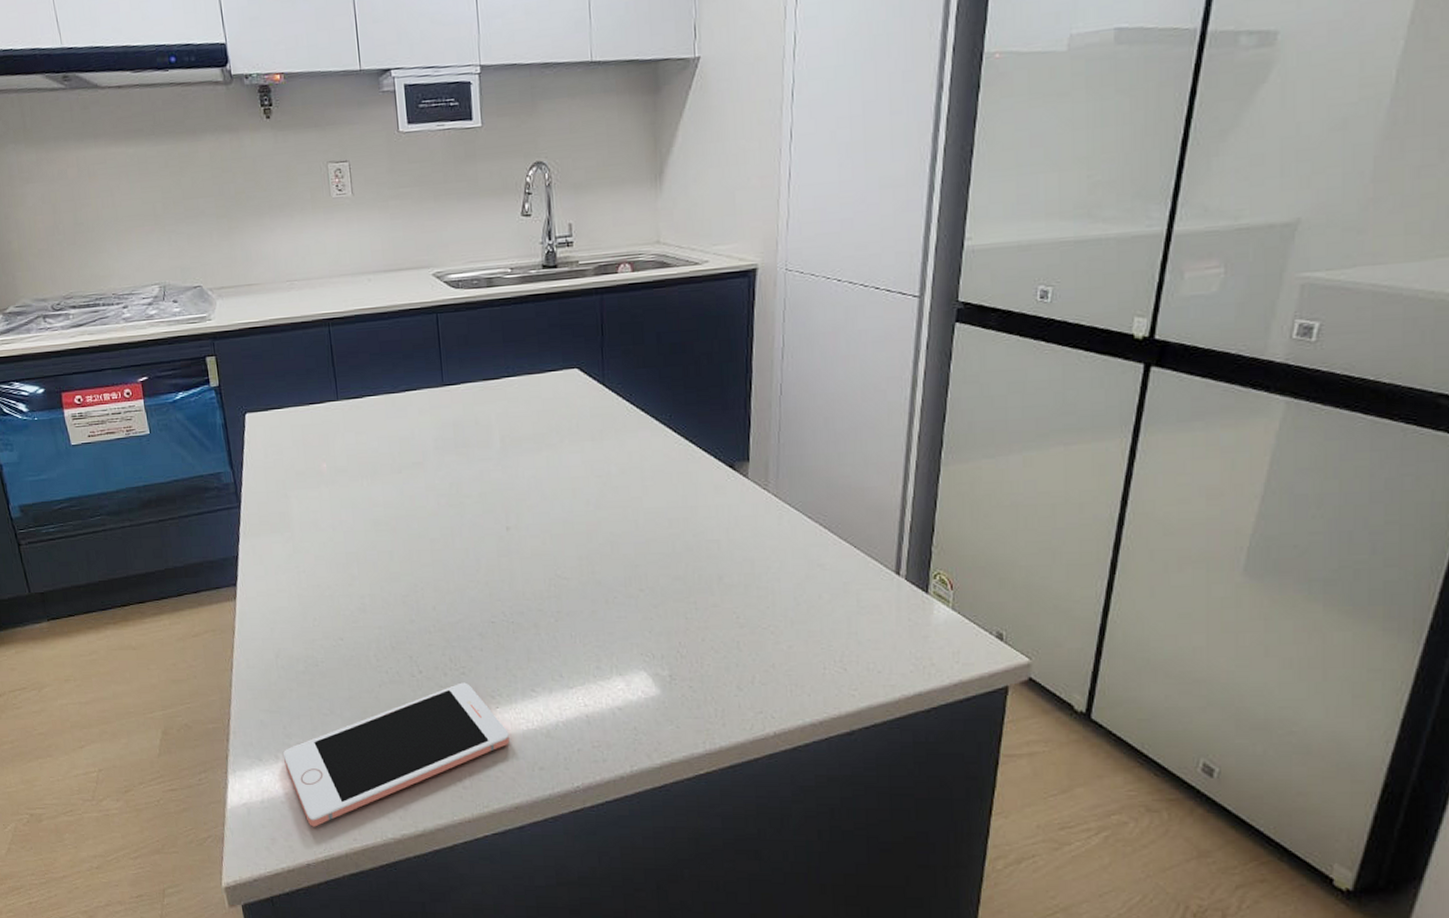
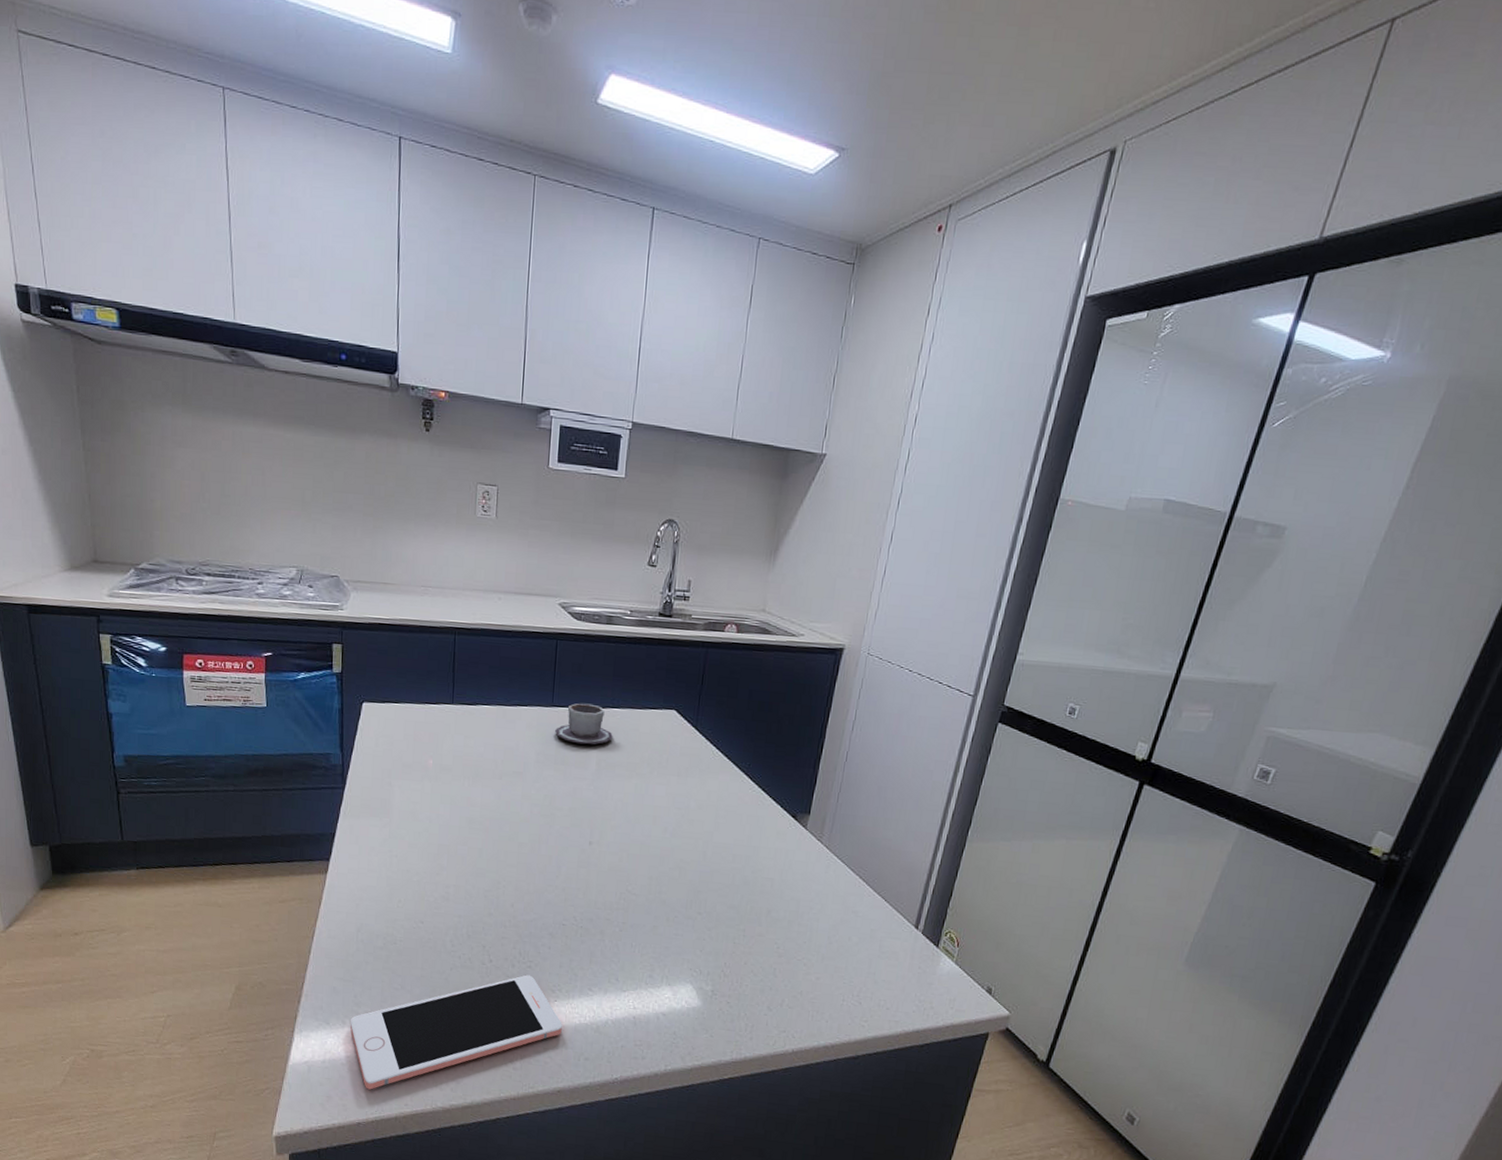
cup: none [450,376,514,422] -> present [555,703,613,745]

